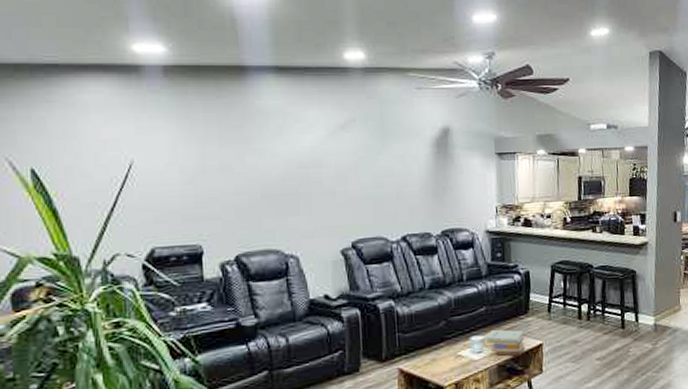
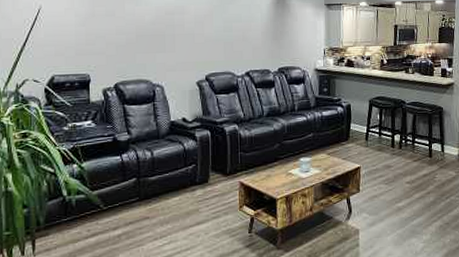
books: present [484,329,525,356] -> none [311,152,345,176]

